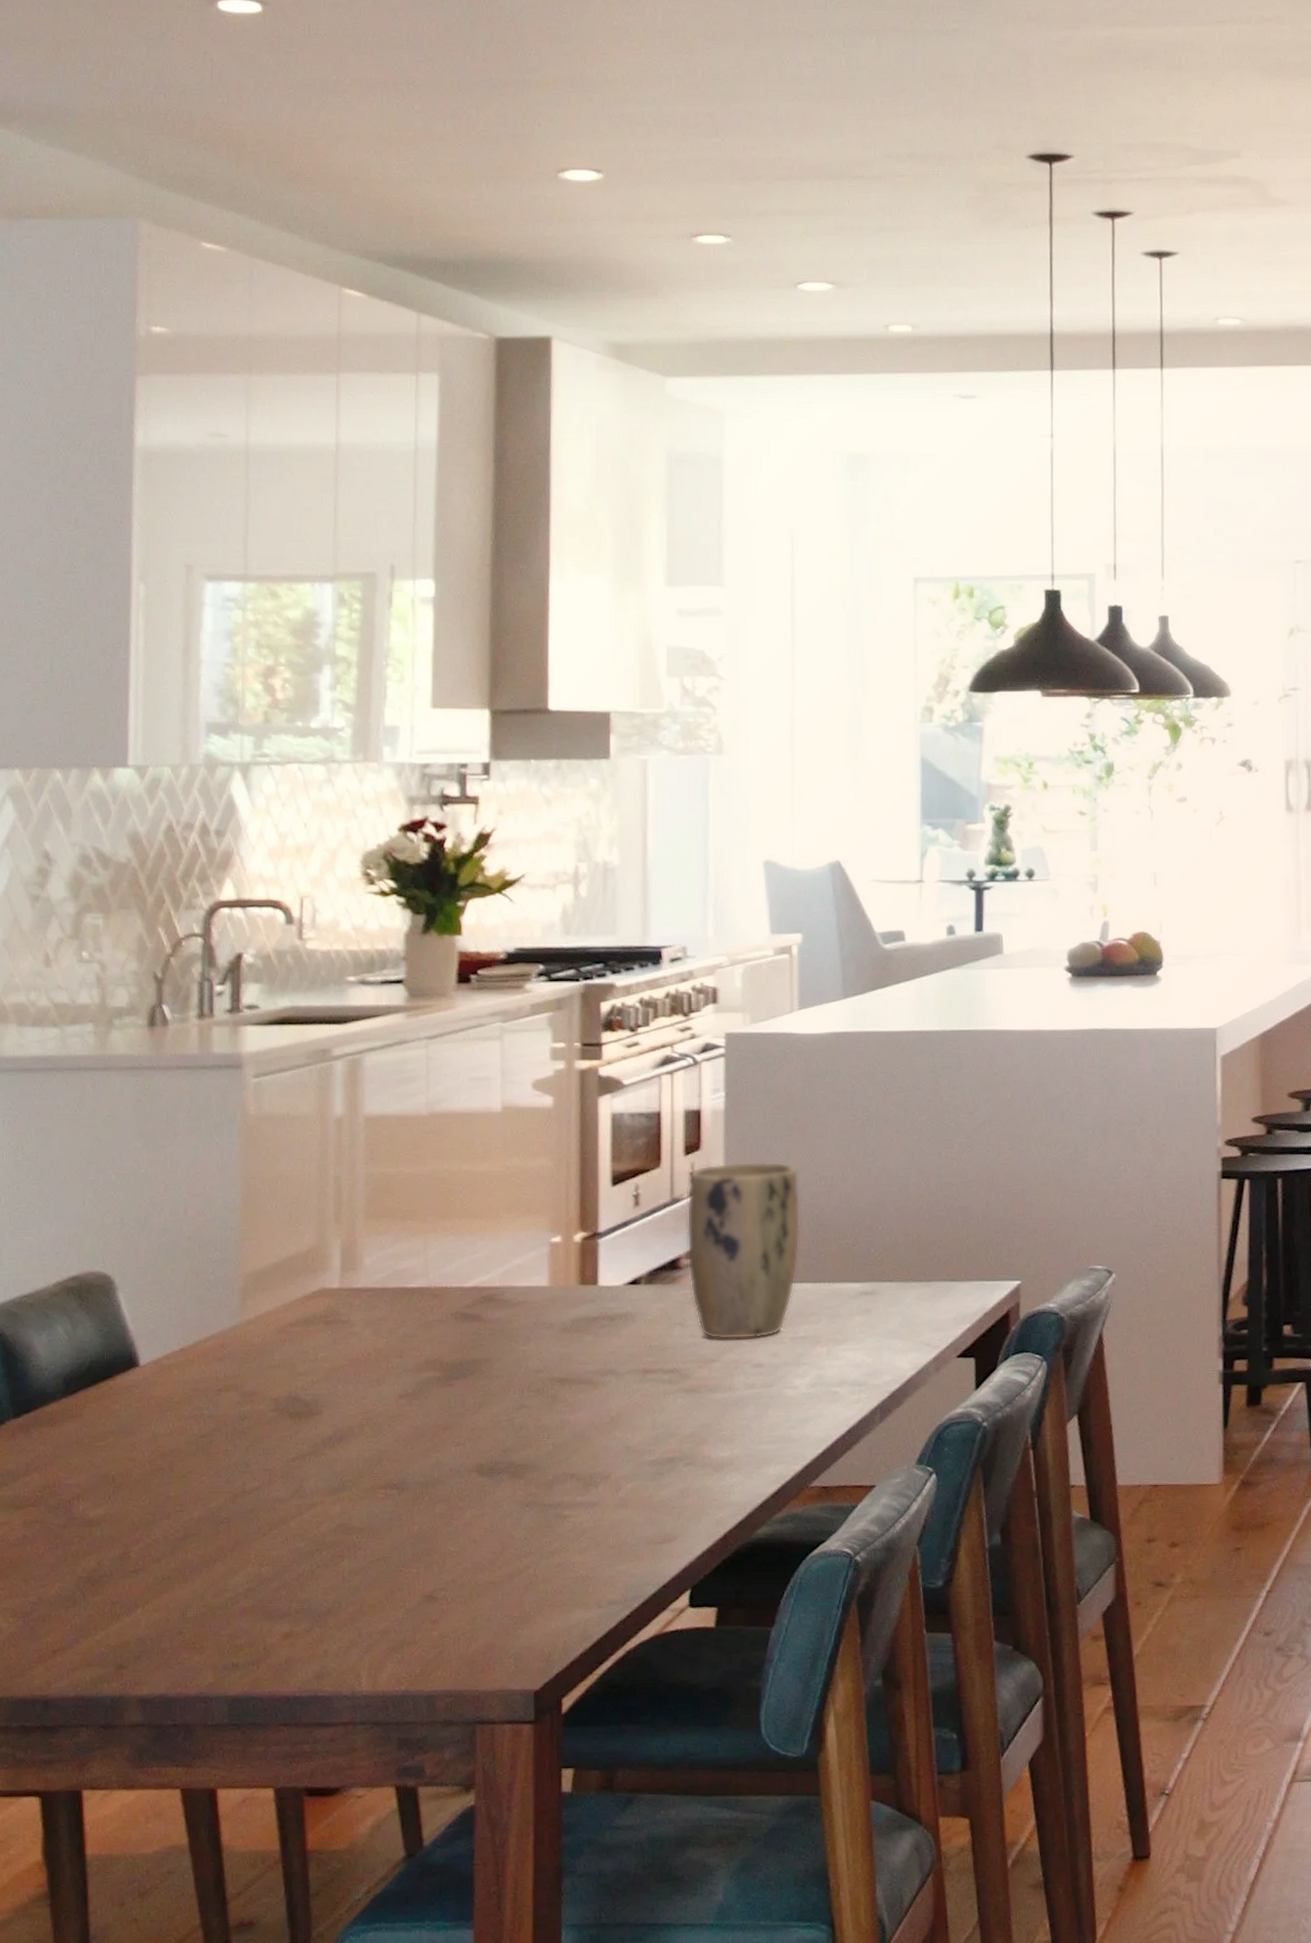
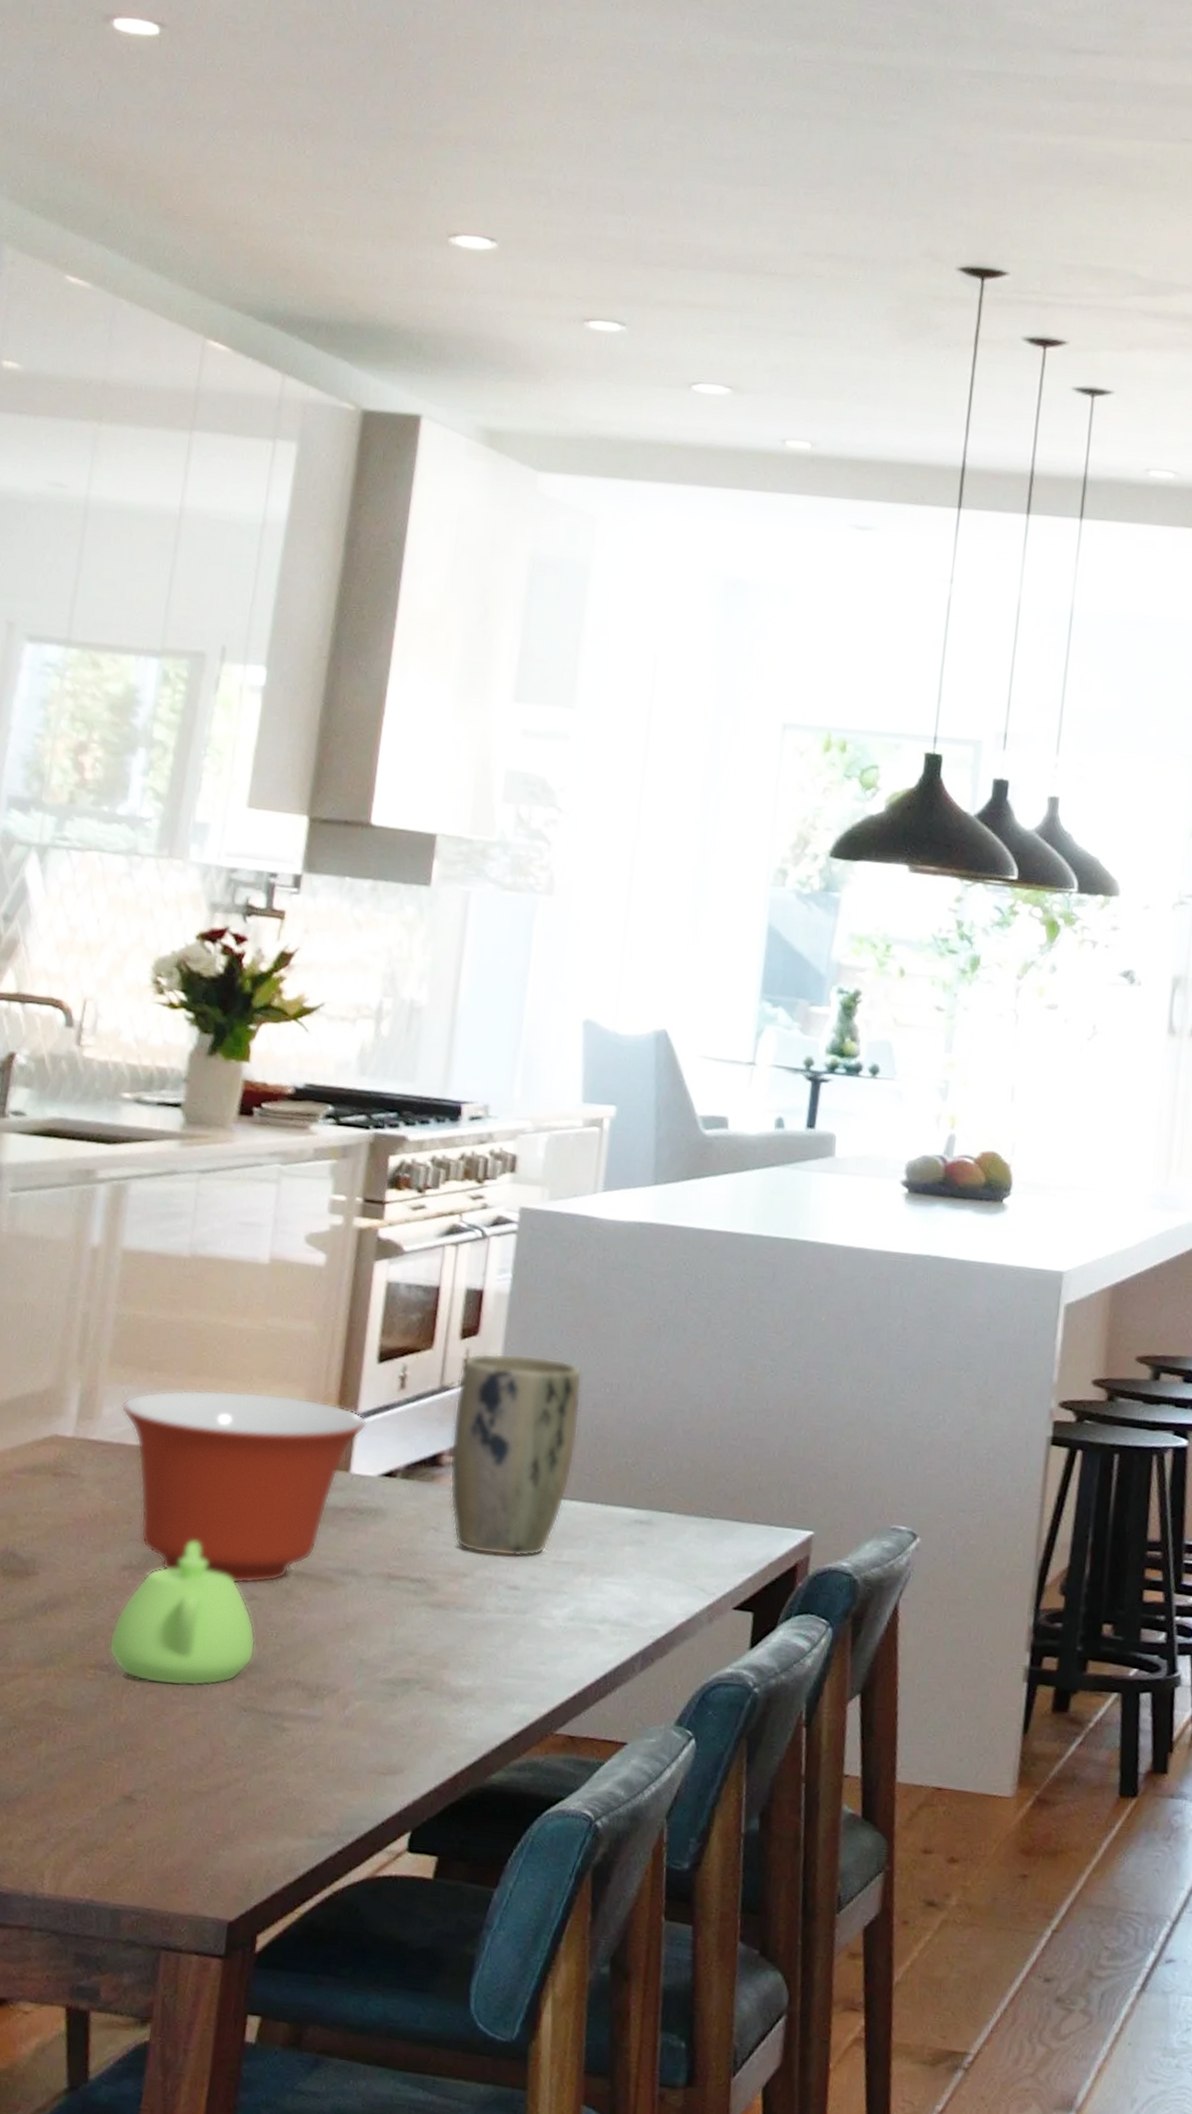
mixing bowl: none [380,1225,609,1396] -> present [121,1389,368,1584]
teapot: none [395,1364,530,1494] -> present [108,1541,256,1687]

